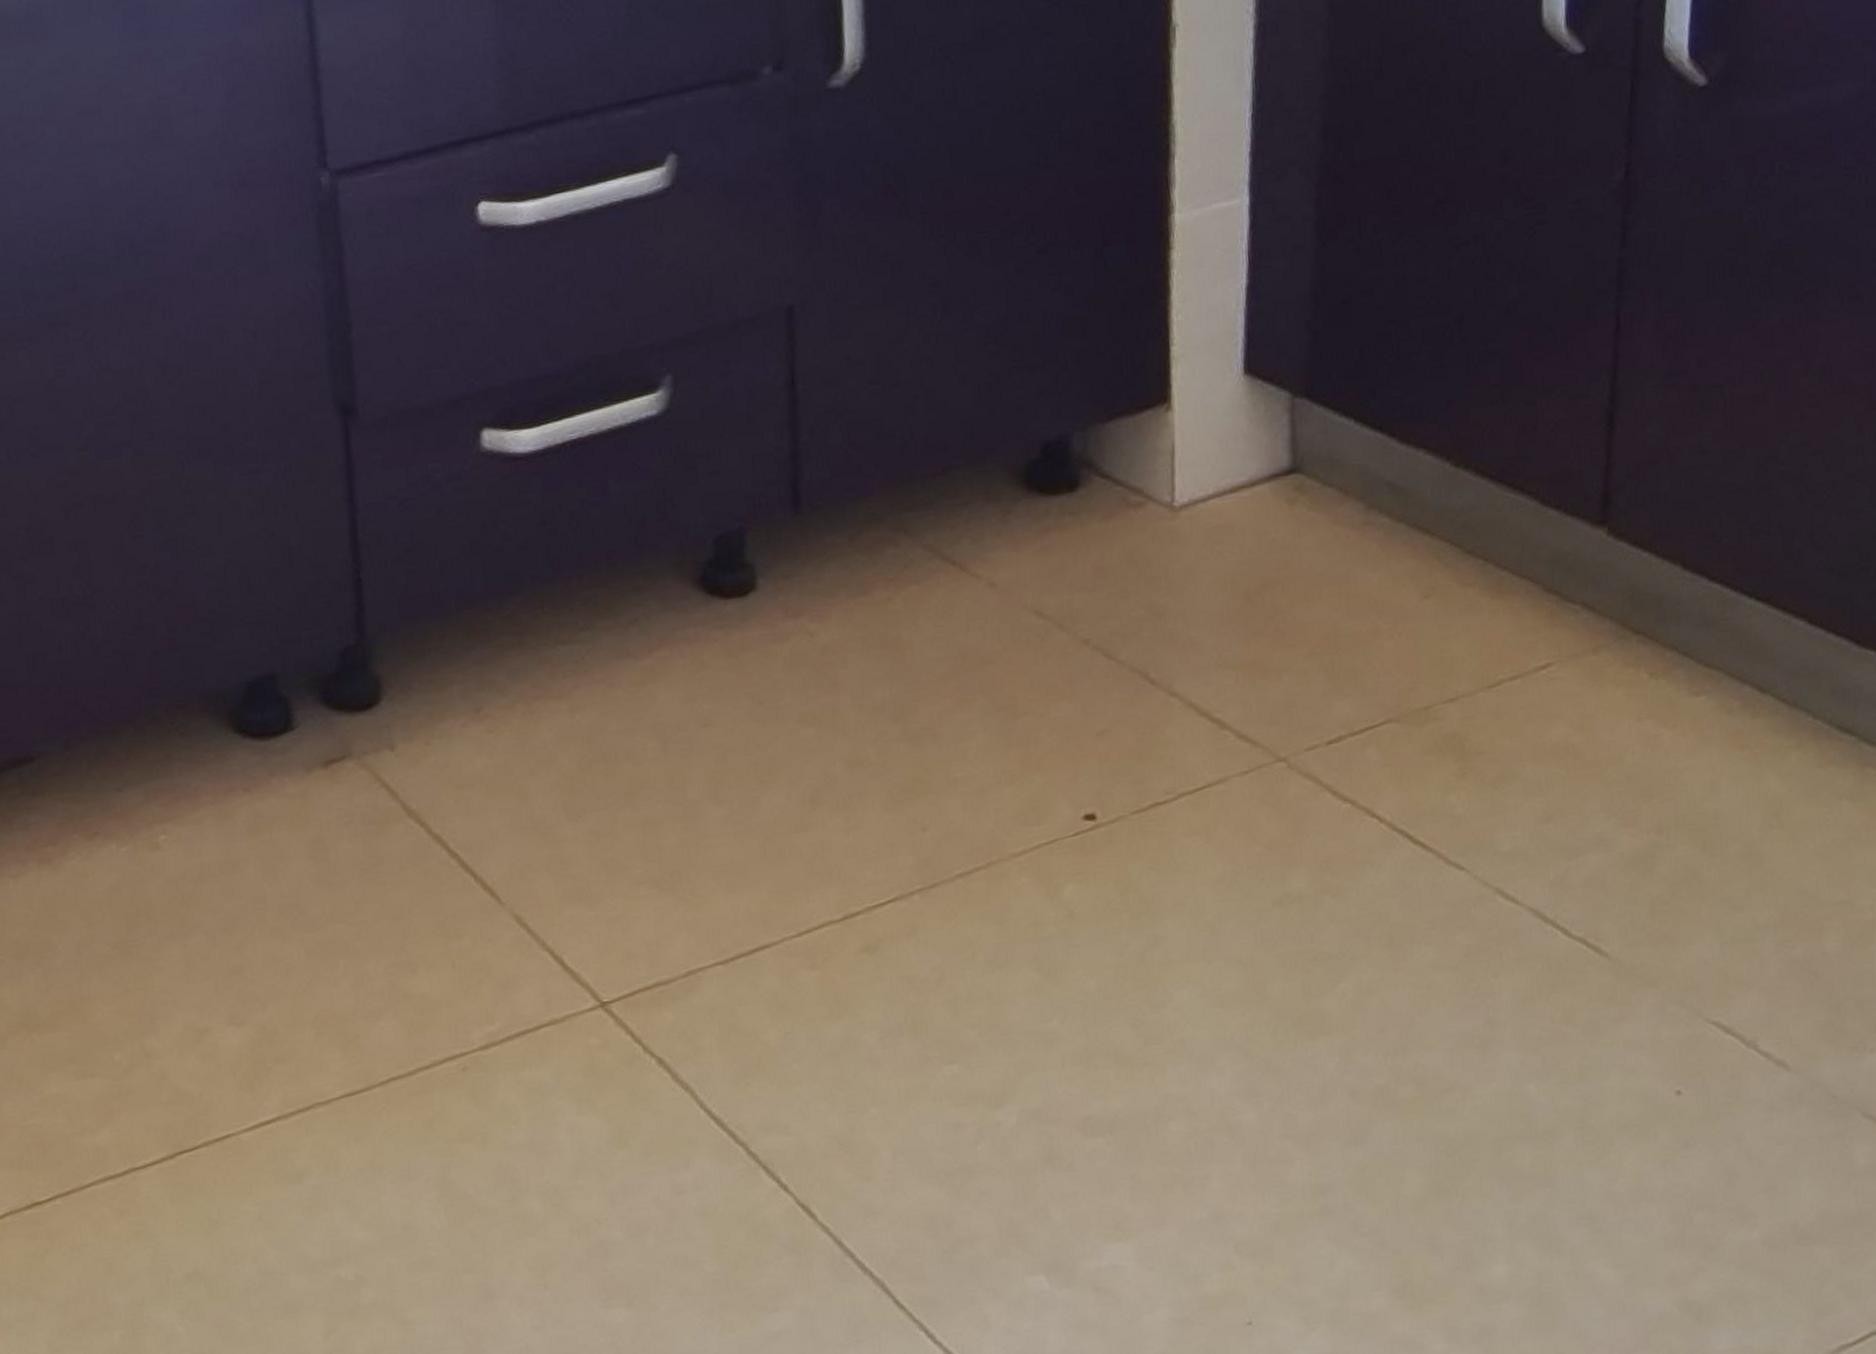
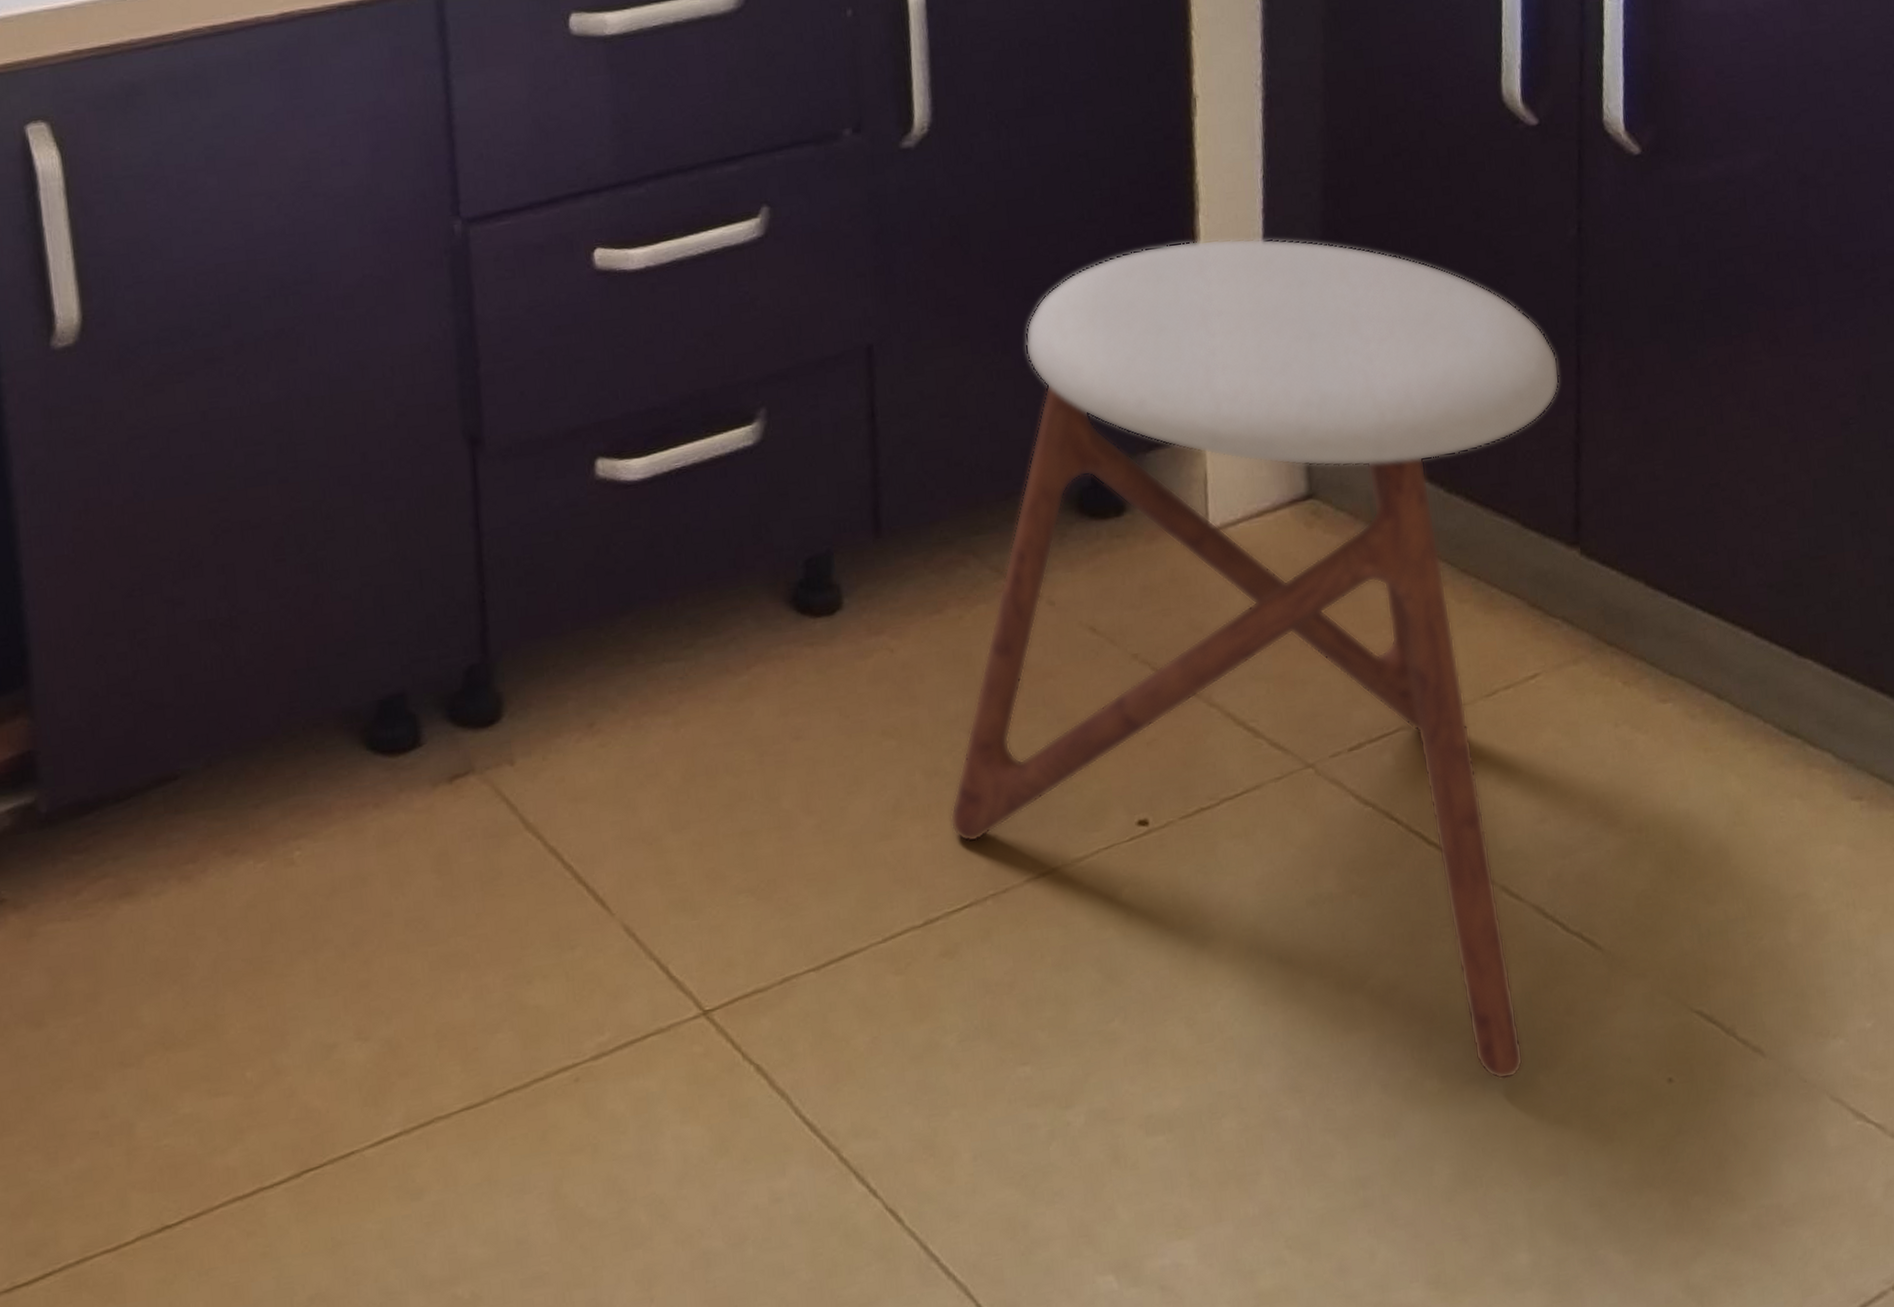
stool: none [873,185,1594,1089] -> present [949,238,1560,1080]

